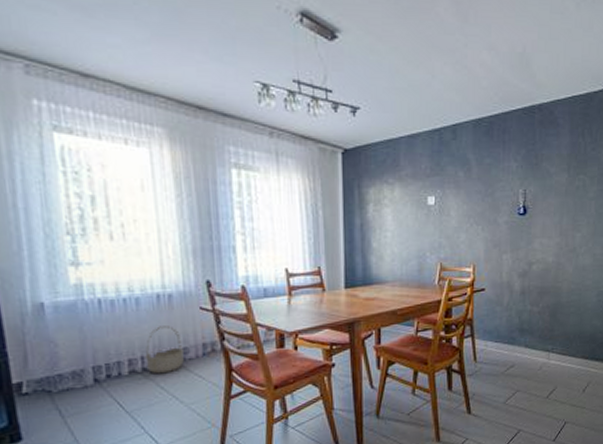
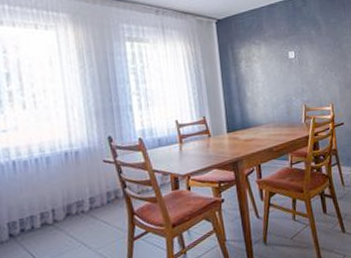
basket: present [145,326,185,374] -> none [55,179,91,225]

